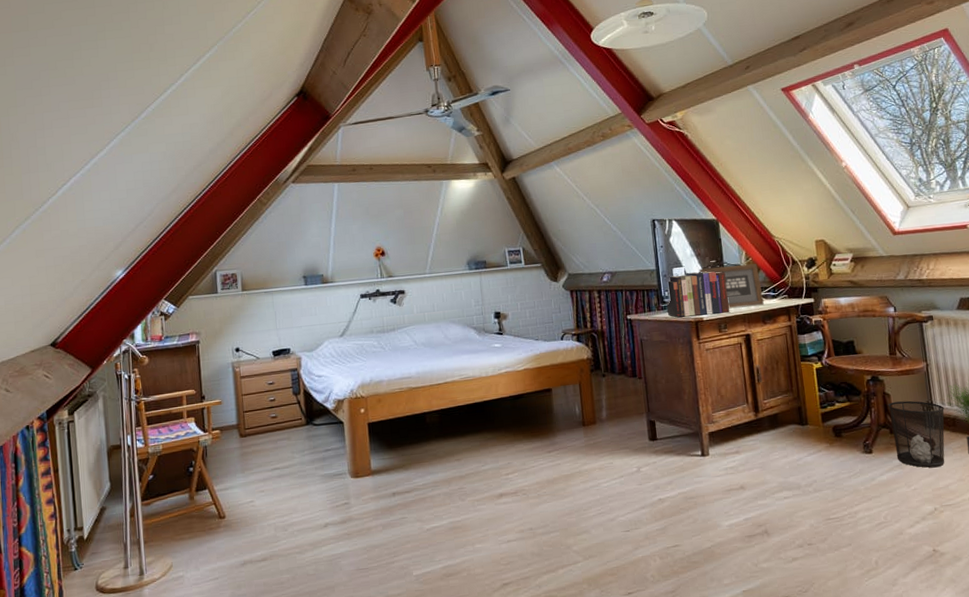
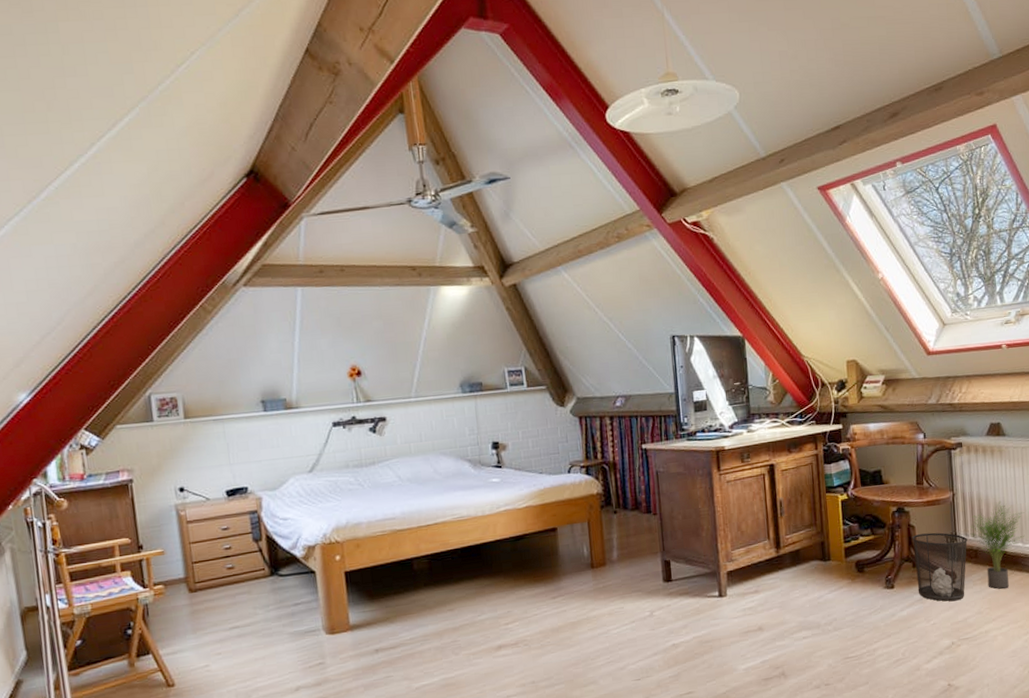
books: present [666,271,730,318] -> none [686,394,753,447]
picture frame: present [698,264,764,309] -> none [721,386,790,437]

